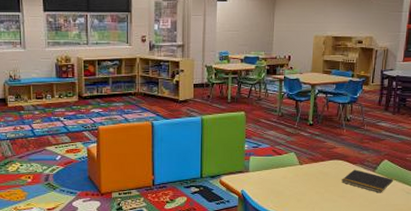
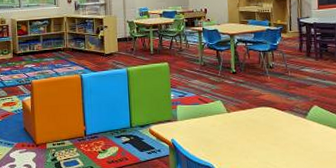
notepad: present [342,169,394,193] -> none [272,116,327,140]

